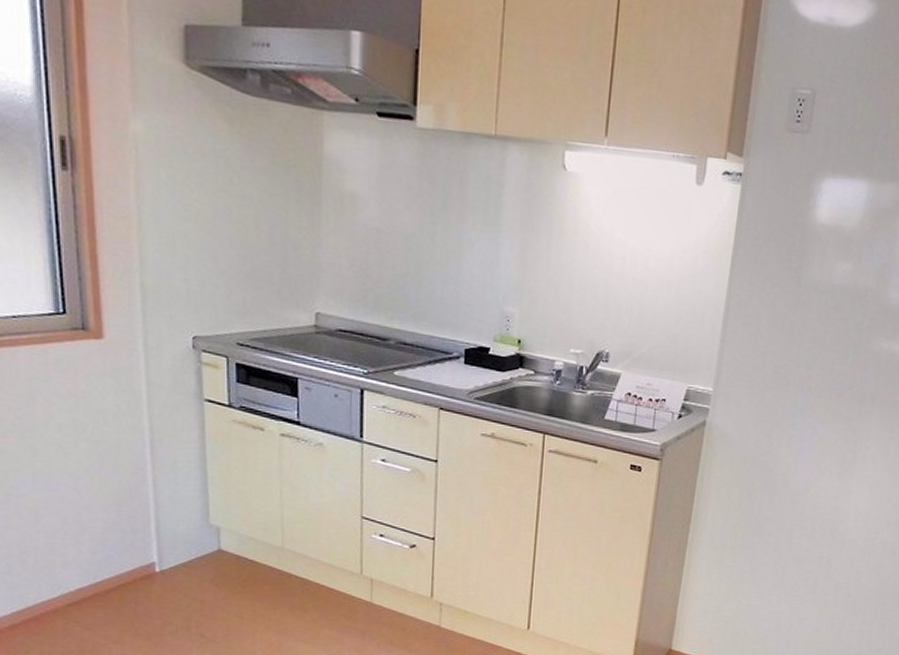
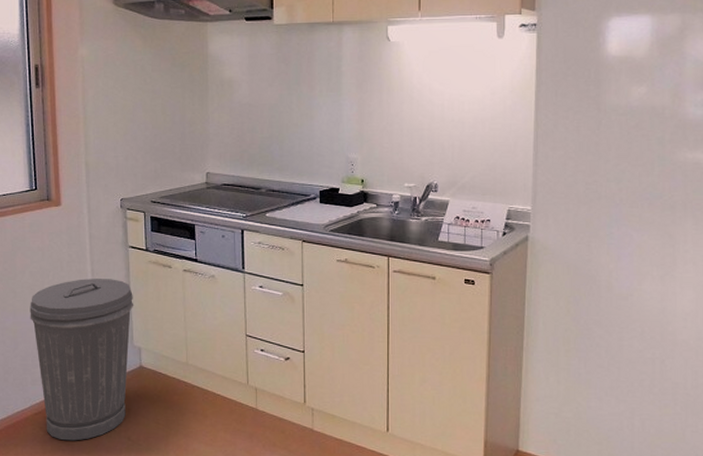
trash can: none [57,437,211,638] -> present [30,279,134,441]

